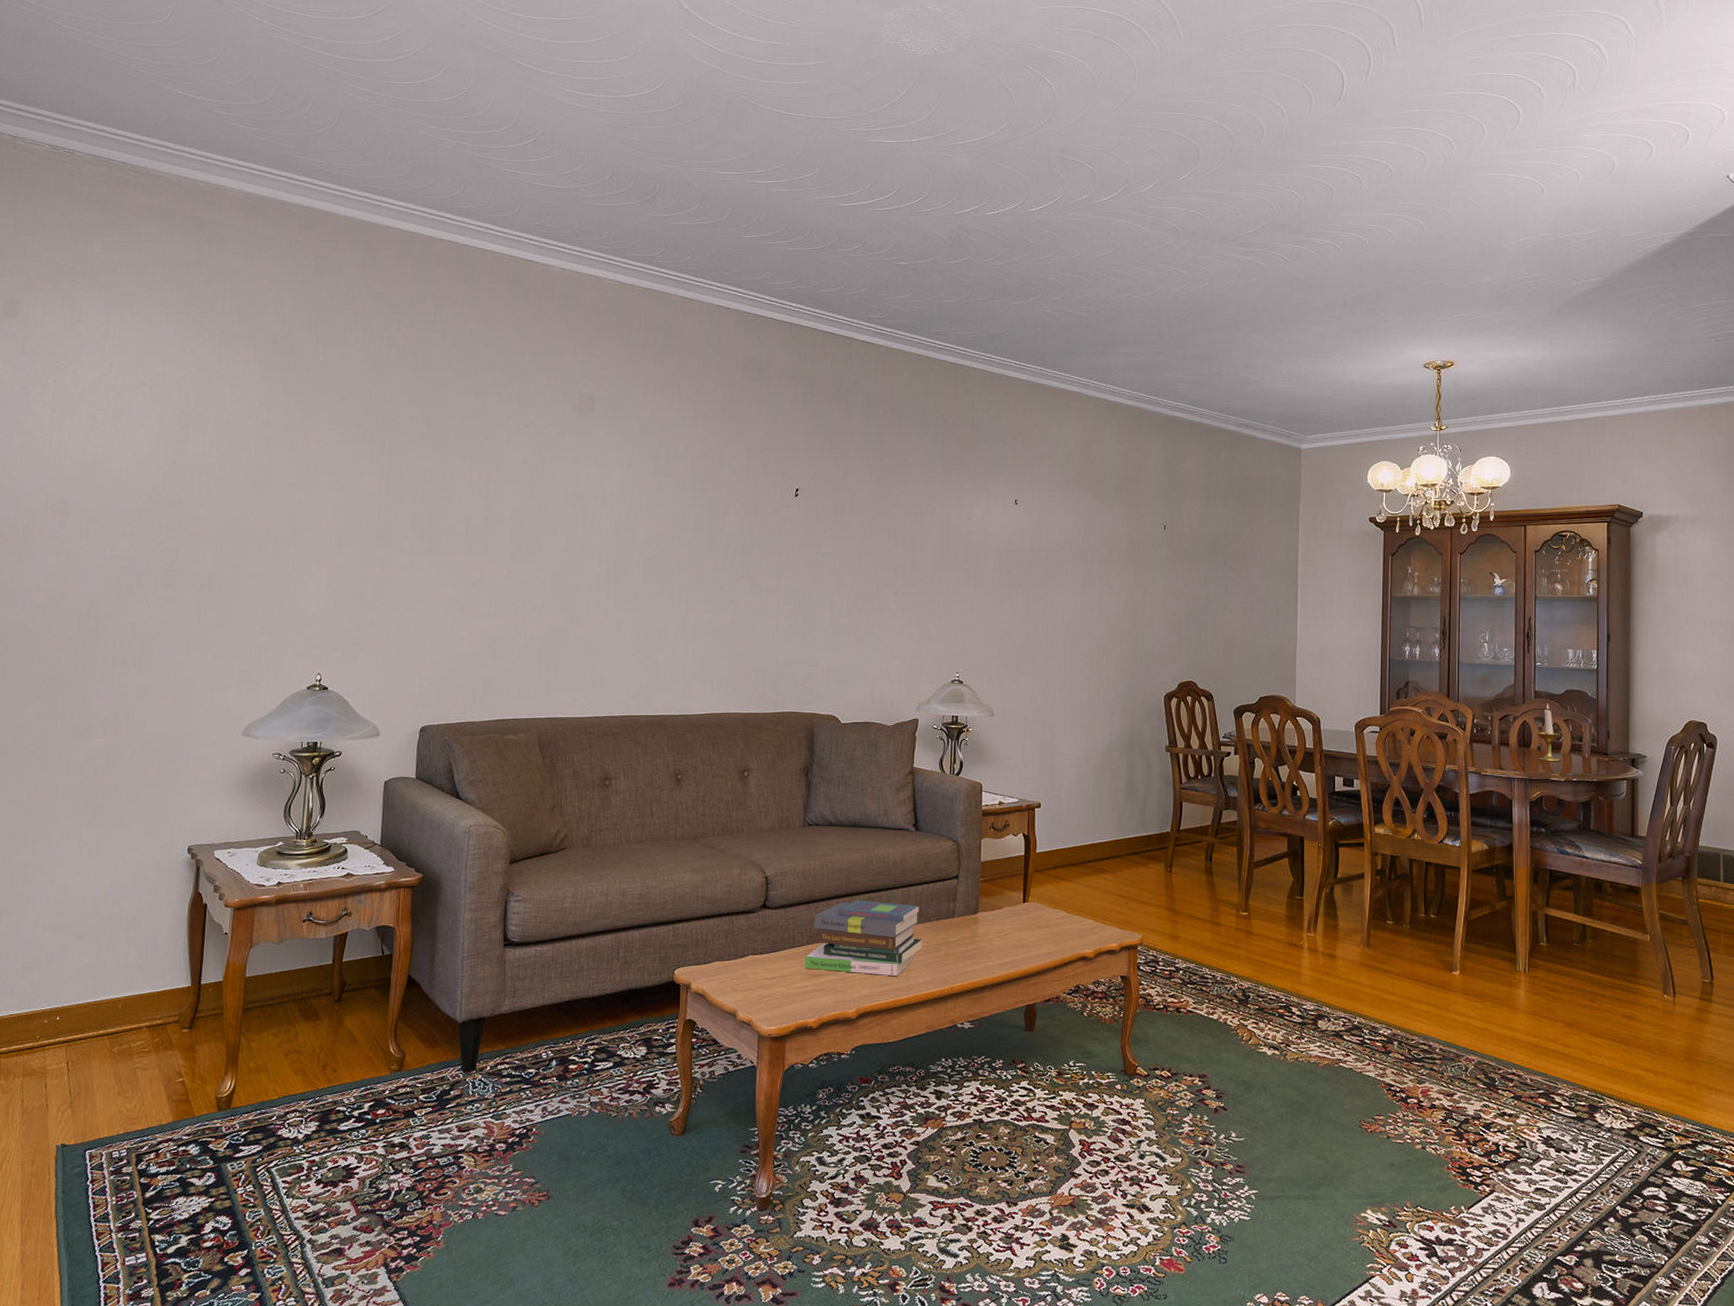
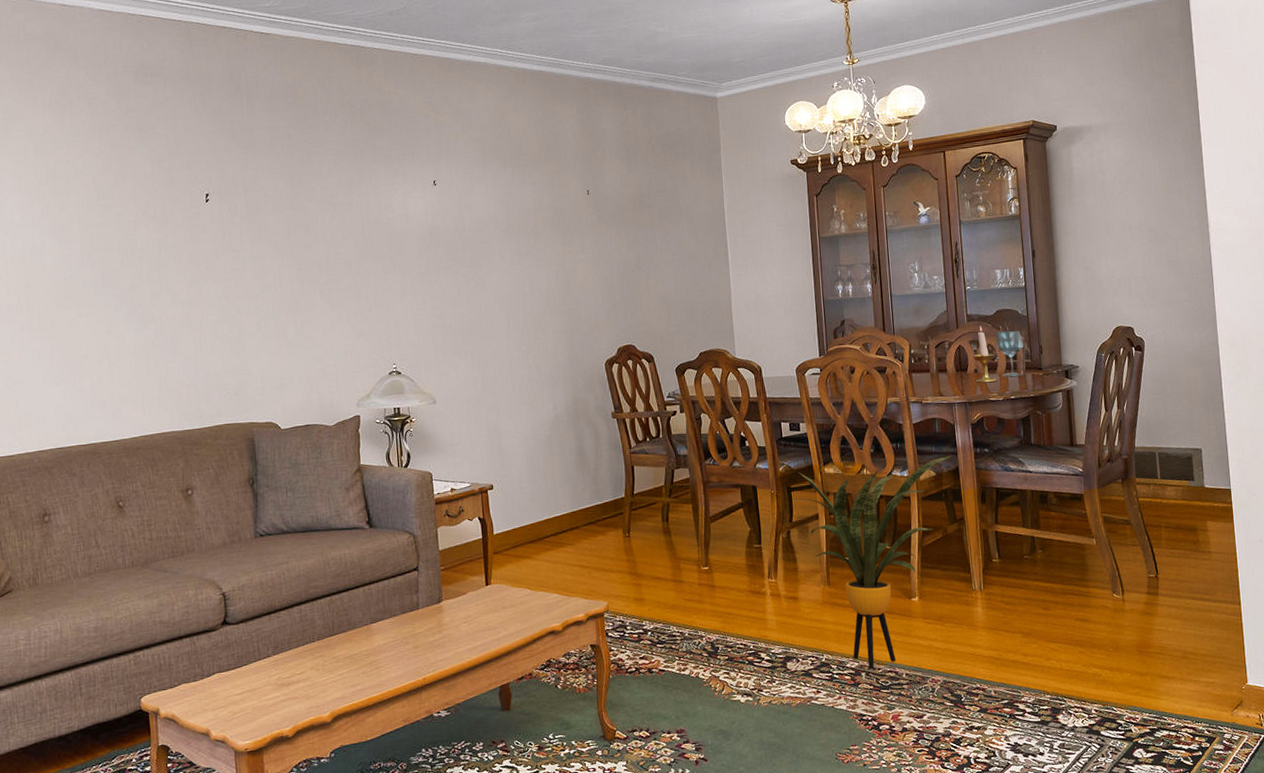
books: present [804,900,923,976] -> none [272,602,391,680]
house plant: none [1338,829,1508,1039] -> present [791,456,953,669]
wine glass: none [1561,711,1592,760] -> present [995,330,1025,378]

